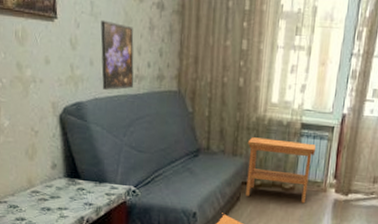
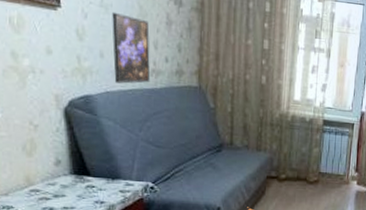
side table: present [246,137,316,204] -> none [271,133,338,196]

